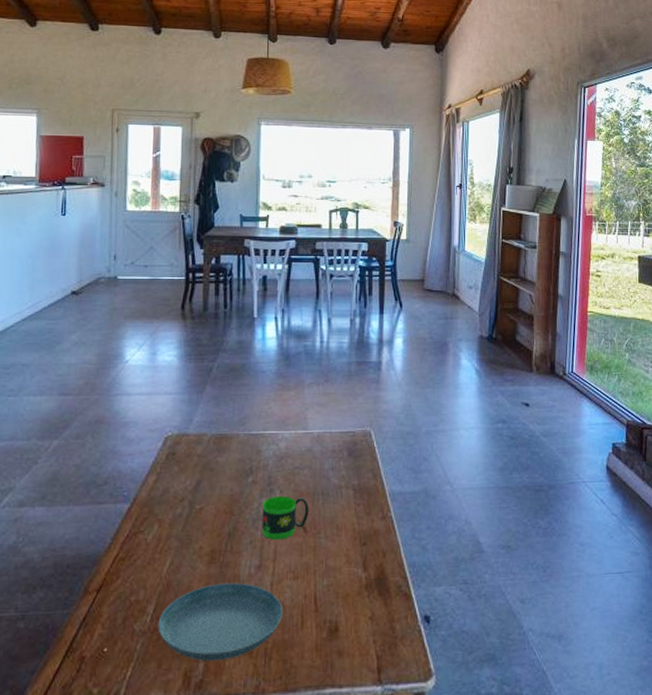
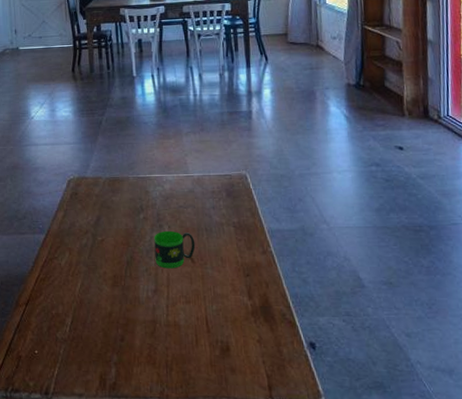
saucer: present [158,582,283,662] -> none [75,303,180,368]

